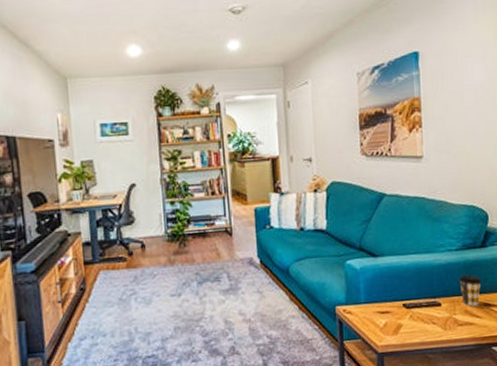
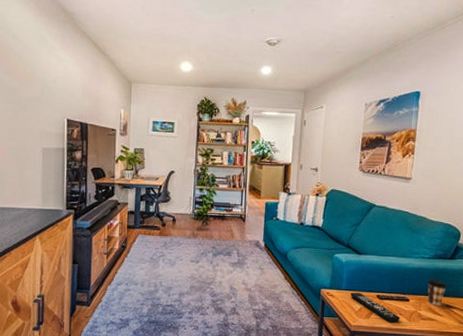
remote control: none [371,304,434,335] -> present [350,293,400,322]

